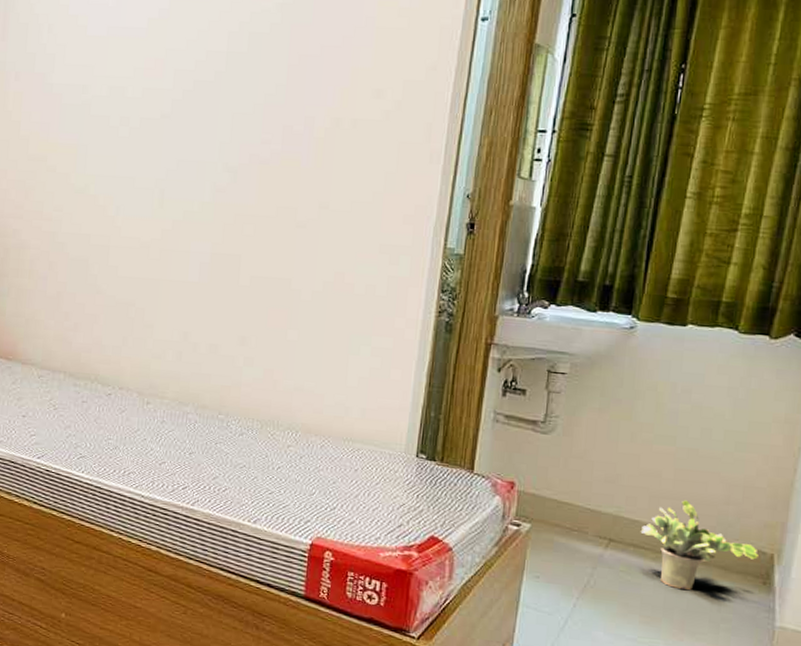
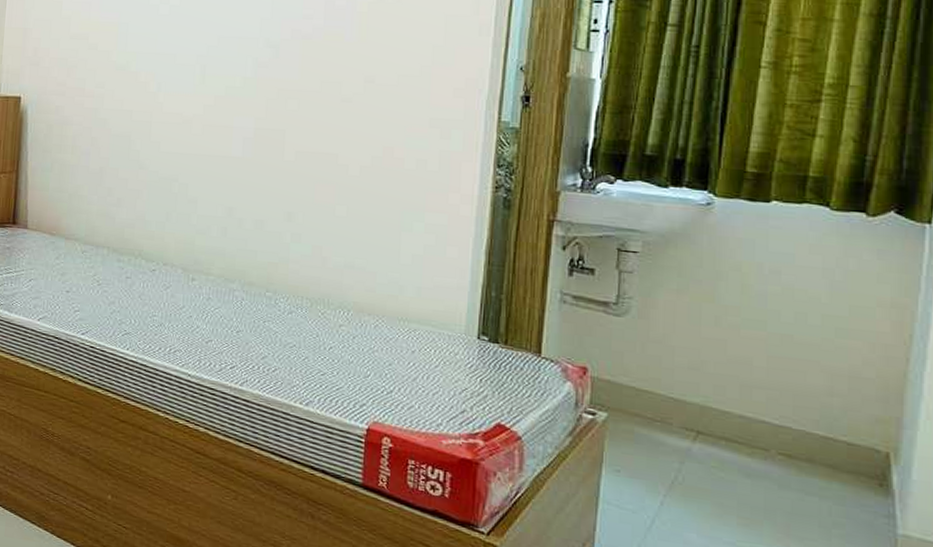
potted plant: present [640,500,758,590] -> none [732,390,871,490]

